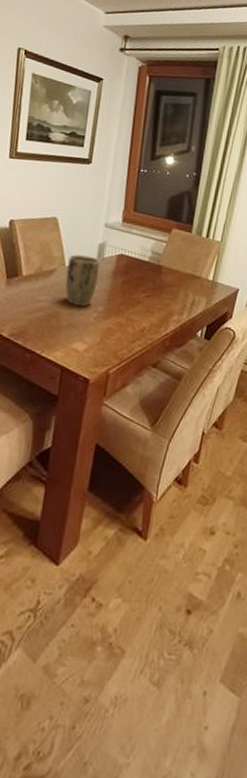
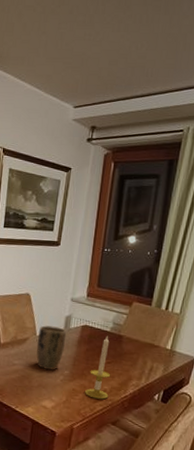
candle: none [121,266,150,339] -> present [84,335,111,400]

